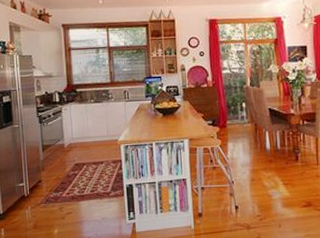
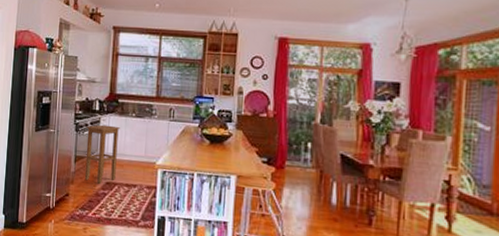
stool: none [49,113,83,167] -> present [84,124,120,184]

